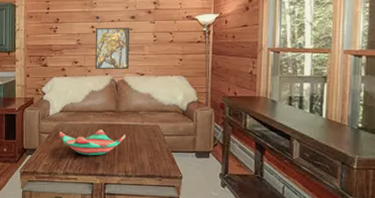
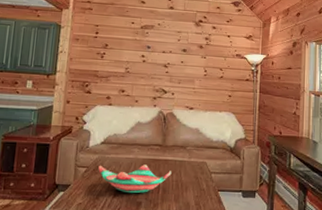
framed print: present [94,28,130,70] -> none [143,58,182,103]

